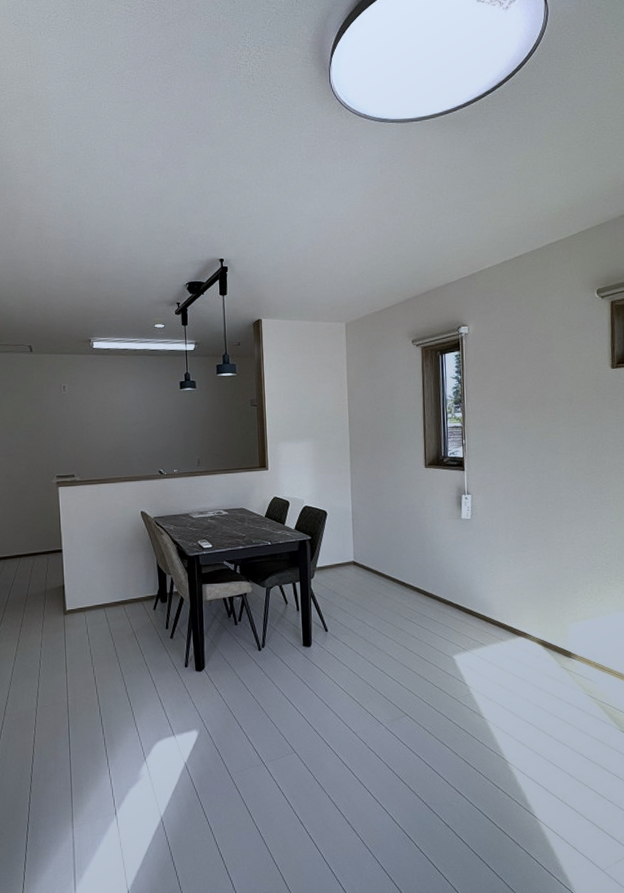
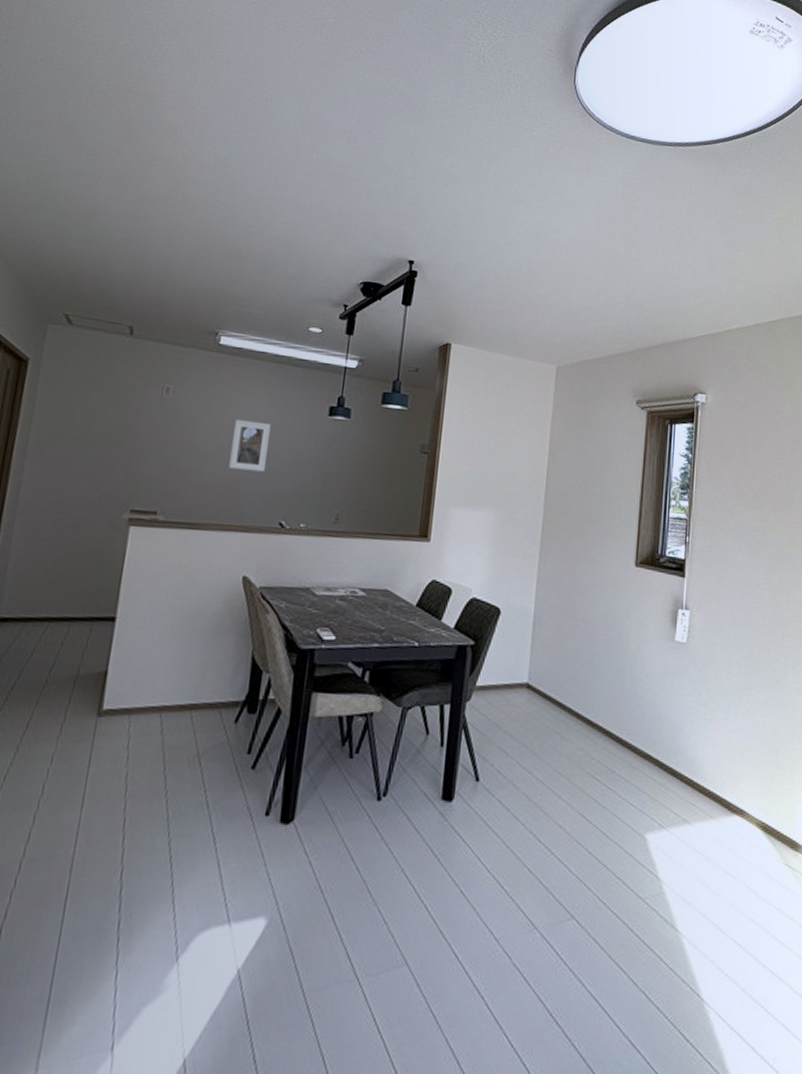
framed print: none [115,401,142,438] -> present [229,419,271,472]

